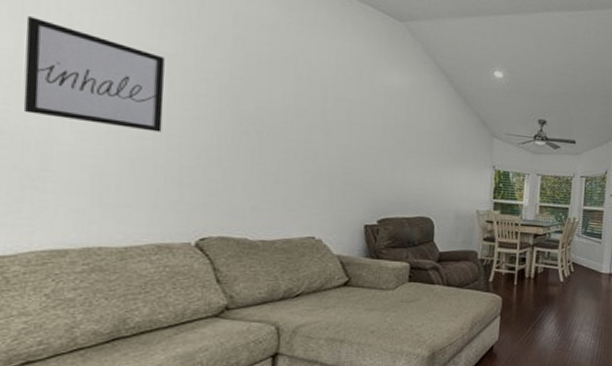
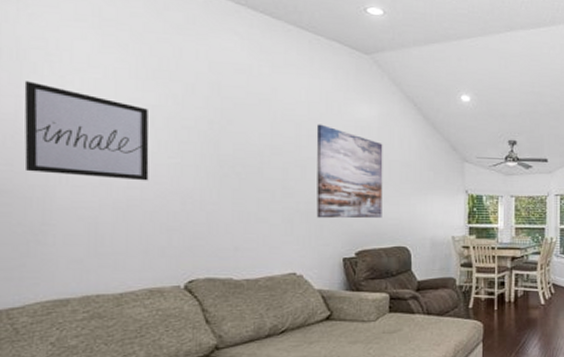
wall art: none [339,87,412,187] -> present [316,124,383,219]

